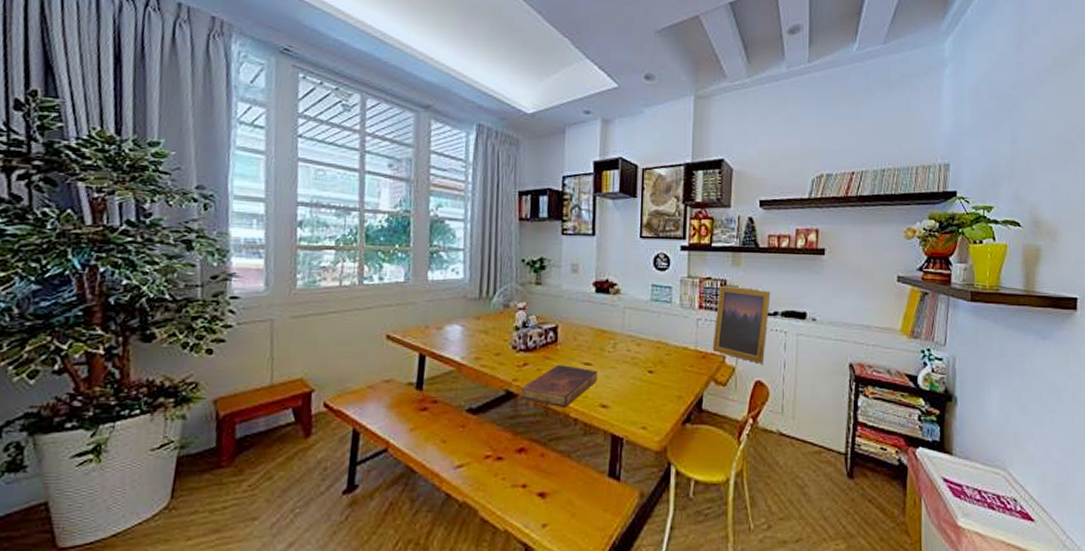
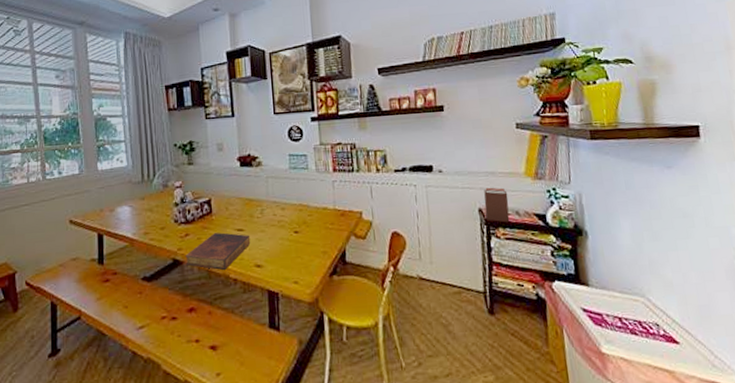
picture frame: present [712,286,771,364] -> none [349,149,398,216]
books: none [856,341,881,381] -> present [484,187,510,223]

